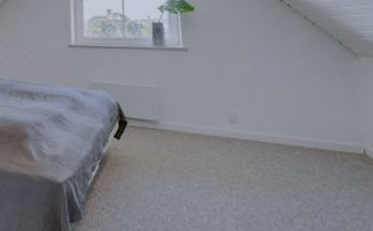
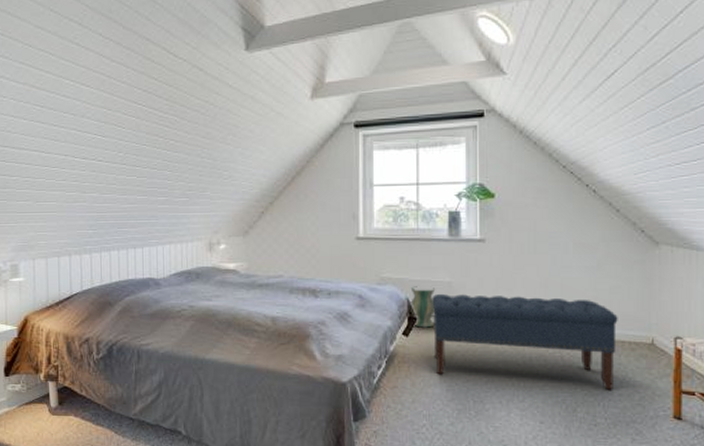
vase: none [119,91,145,132] -> present [409,286,436,328]
bench: none [140,100,329,202] -> present [432,294,618,390]

